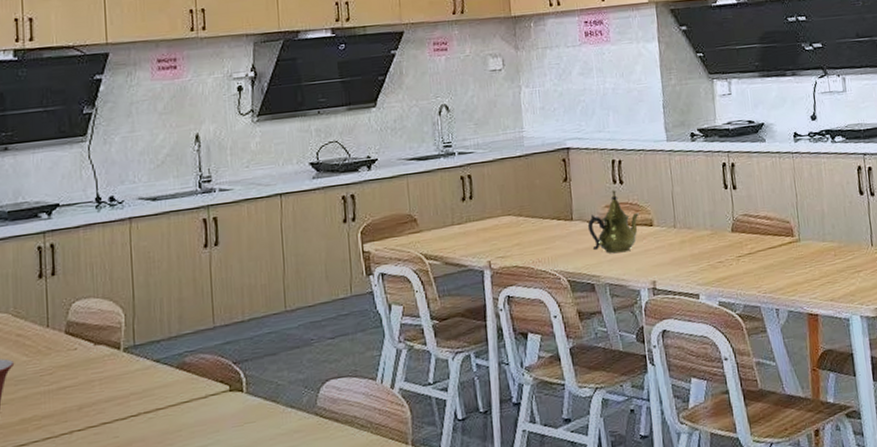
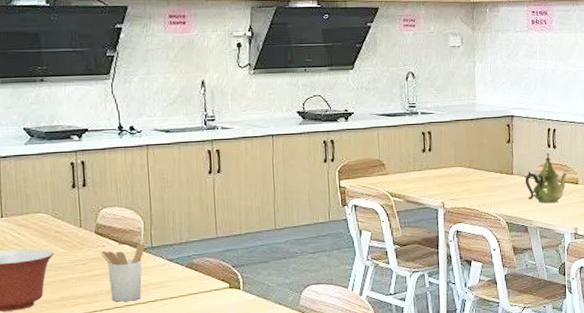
utensil holder: none [71,342,126,420] -> present [100,243,145,302]

